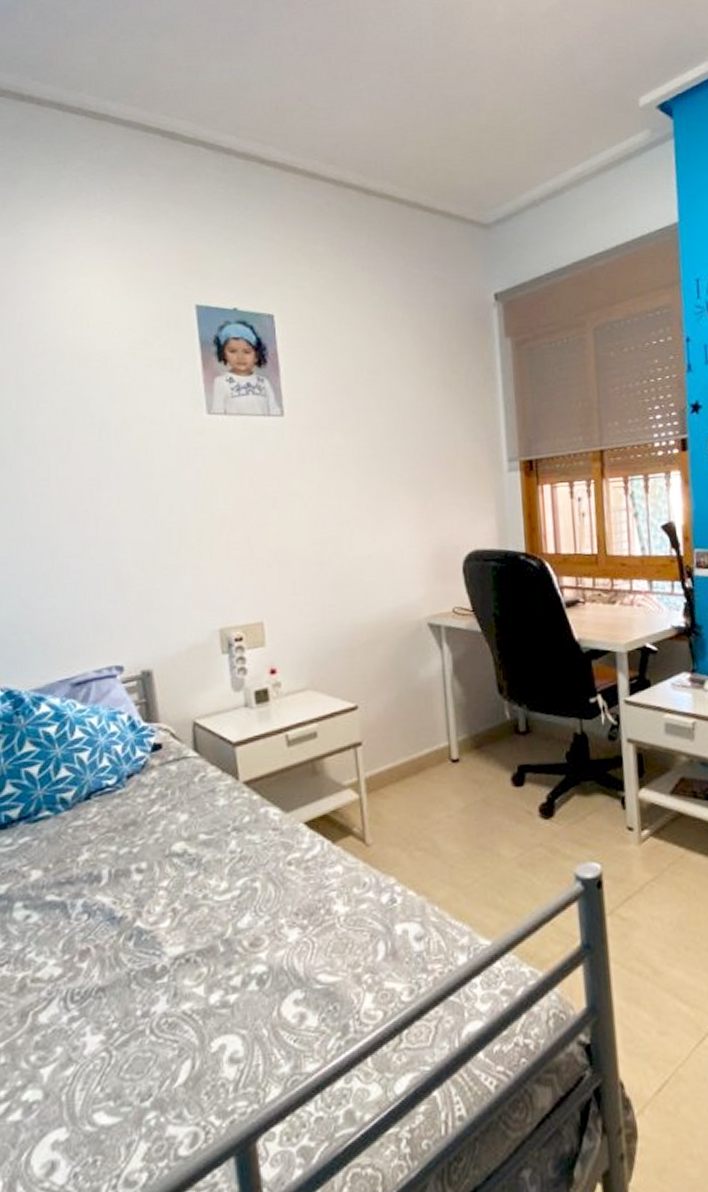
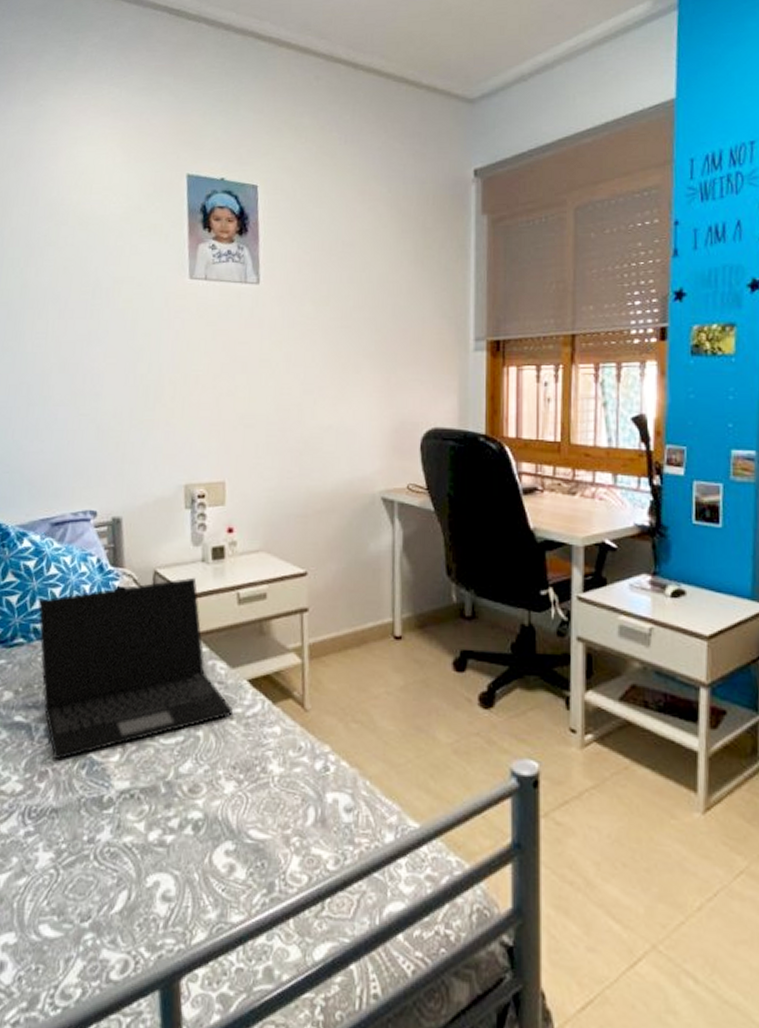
laptop: none [64,724,292,936] -> present [38,577,234,761]

